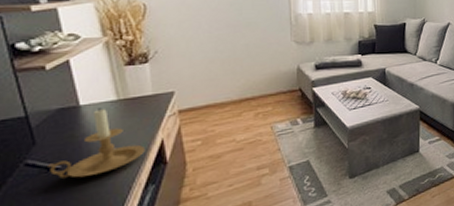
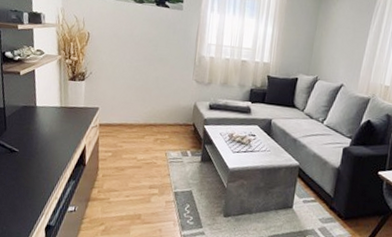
candle holder: present [48,108,144,179] -> none [11,111,72,163]

